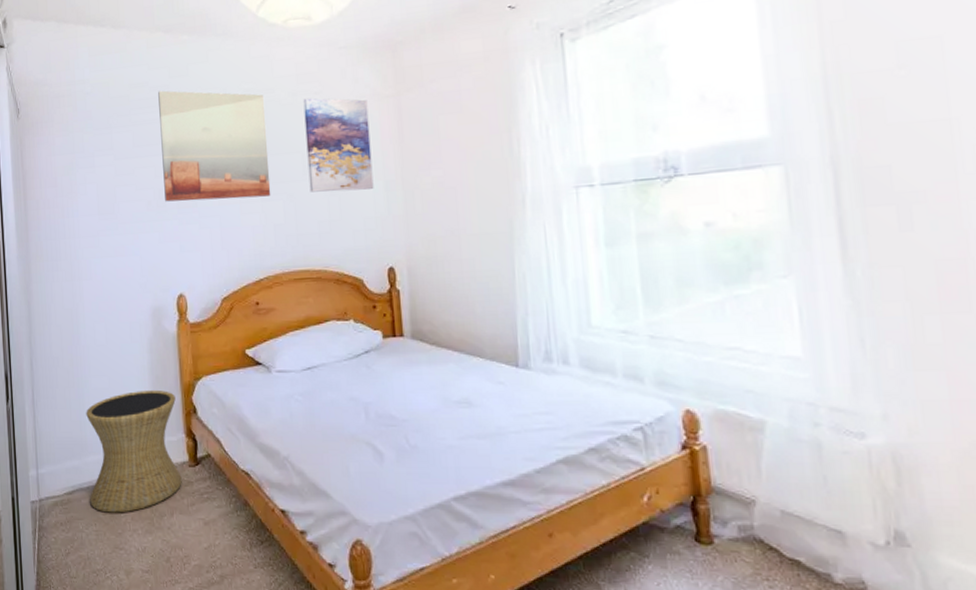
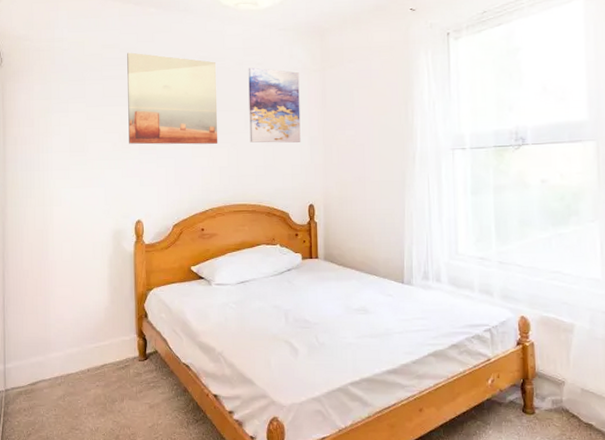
side table: present [86,389,182,513] -> none [51,298,132,400]

